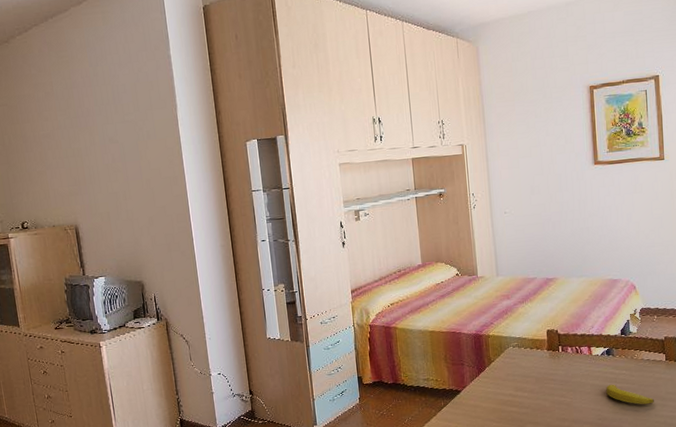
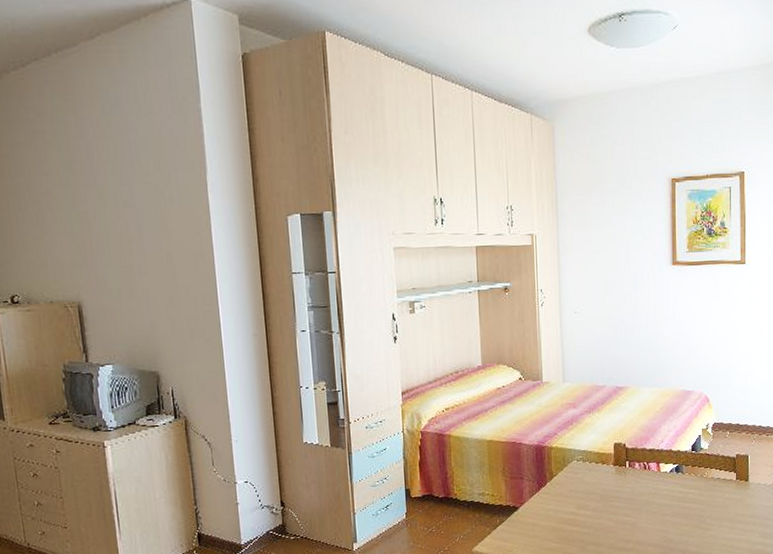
banana: present [606,384,654,405] -> none [673,504,722,527]

